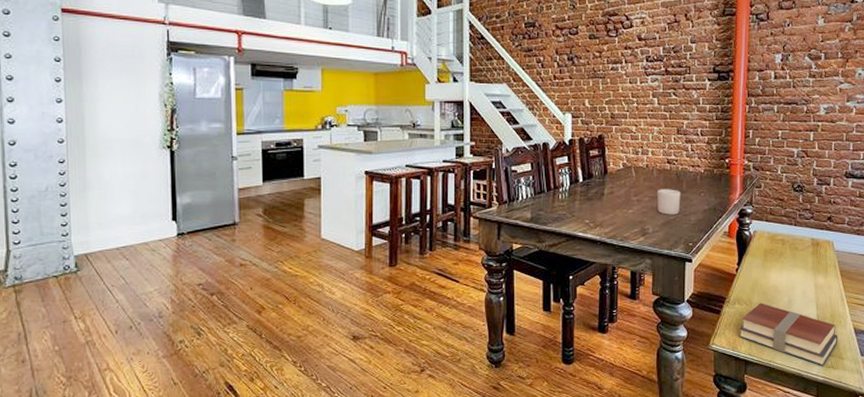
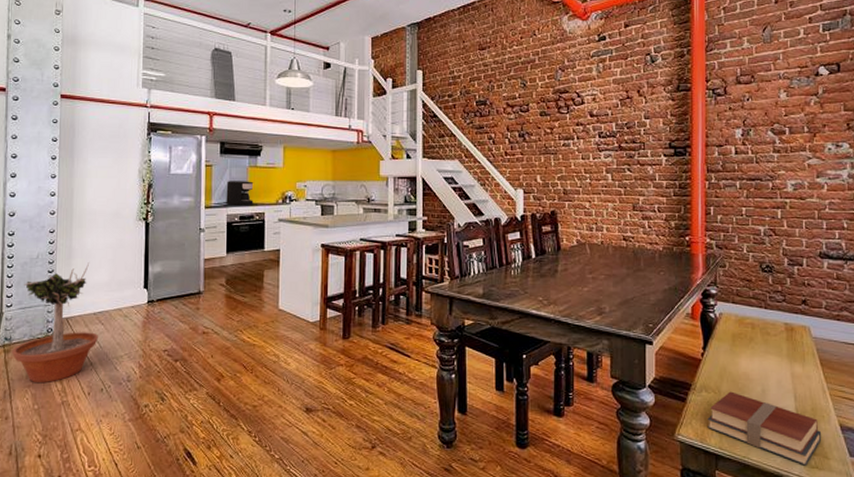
potted tree: none [24,194,124,324] -> present [12,262,99,383]
coffee maker: none [250,105,295,134] -> present [217,181,257,207]
mug: present [656,189,681,215] -> none [613,267,639,294]

